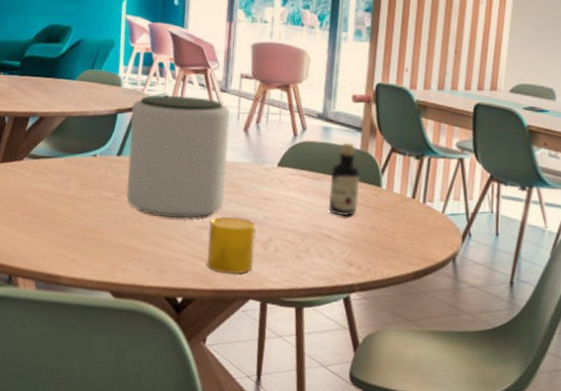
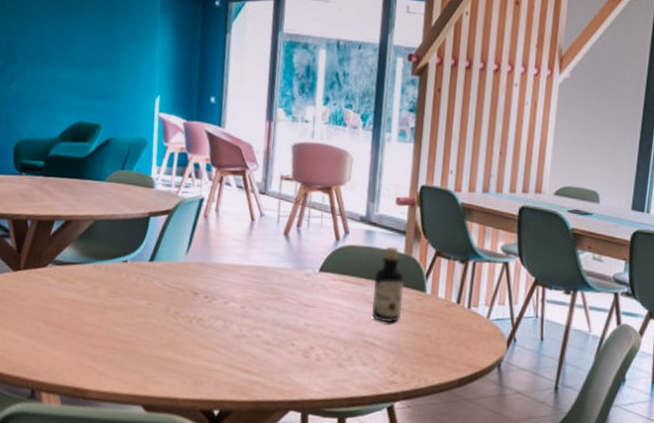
plant pot: present [126,94,231,219] -> none [159,197,270,328]
cup: present [207,216,256,274] -> none [245,324,297,384]

